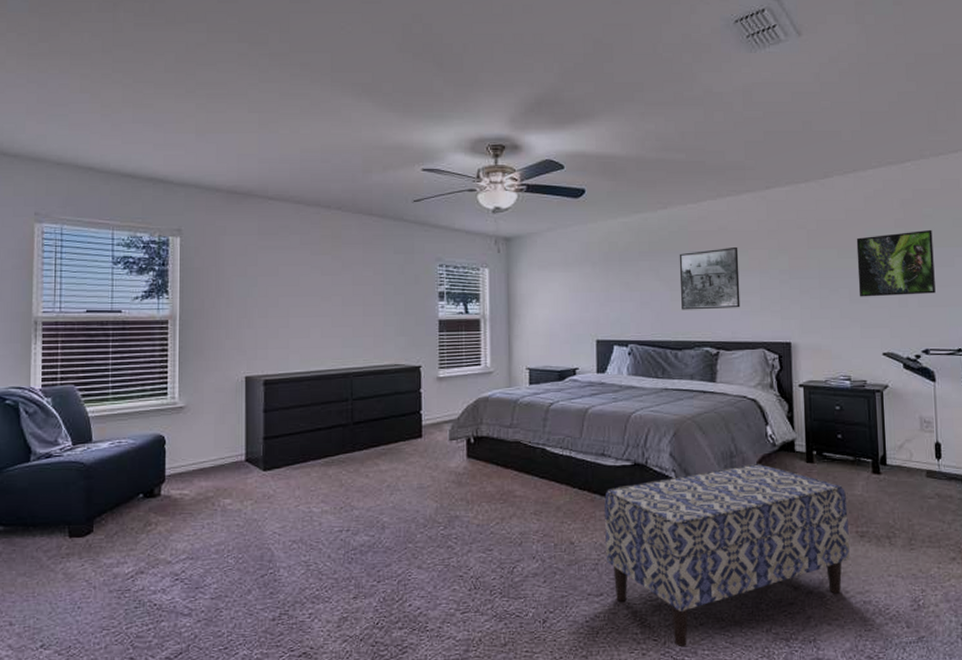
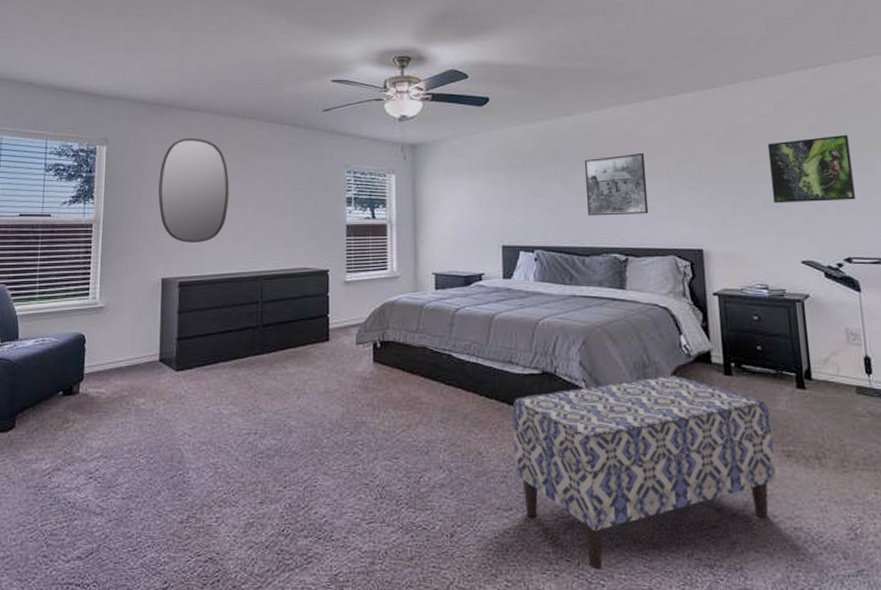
home mirror: none [239,229,316,339] -> present [158,138,230,242]

